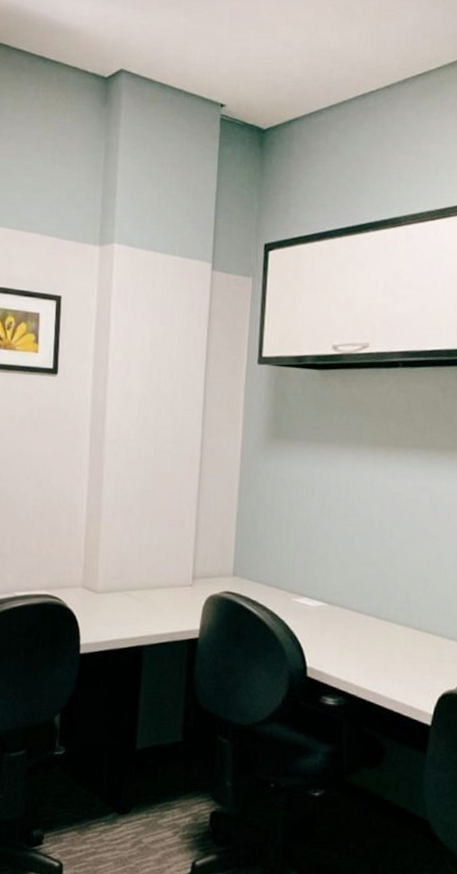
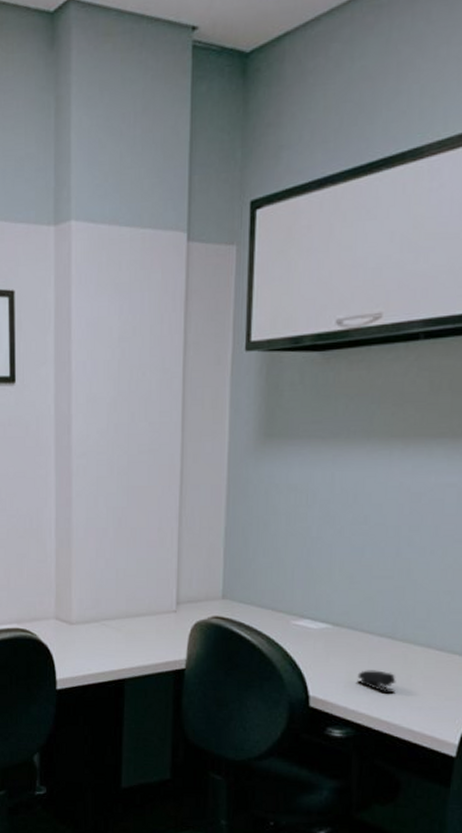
stapler: none [348,645,381,666] -> present [357,670,396,693]

